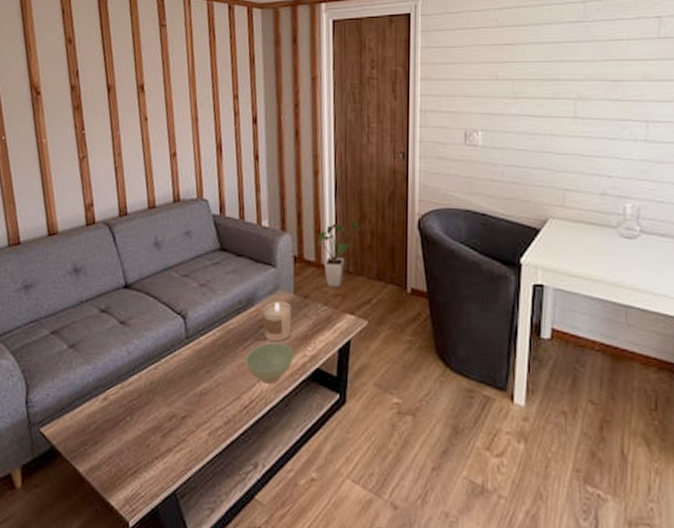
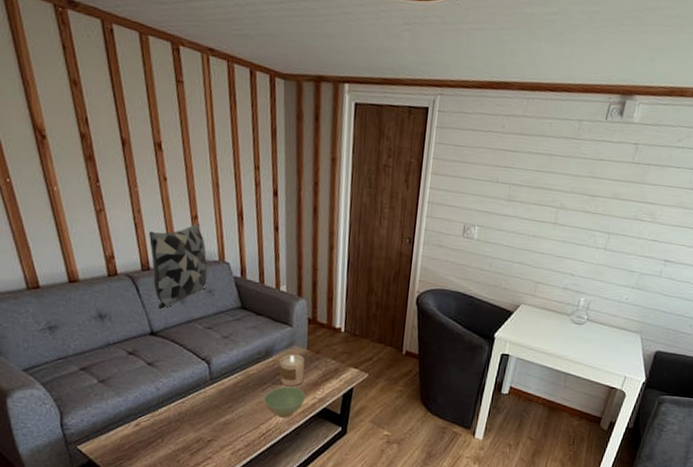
pillow: none [127,161,185,258] -> present [148,224,208,310]
house plant: present [317,221,364,287] -> none [329,293,370,346]

